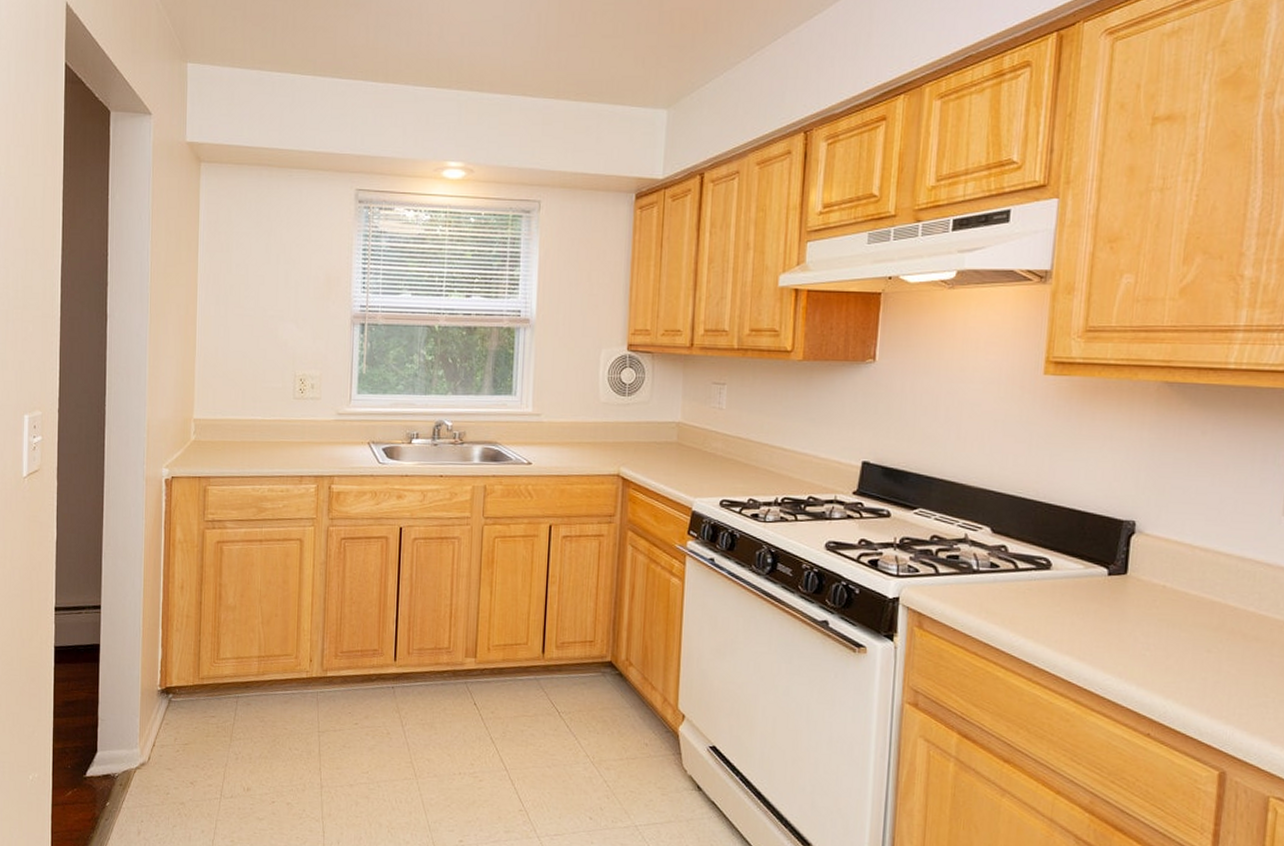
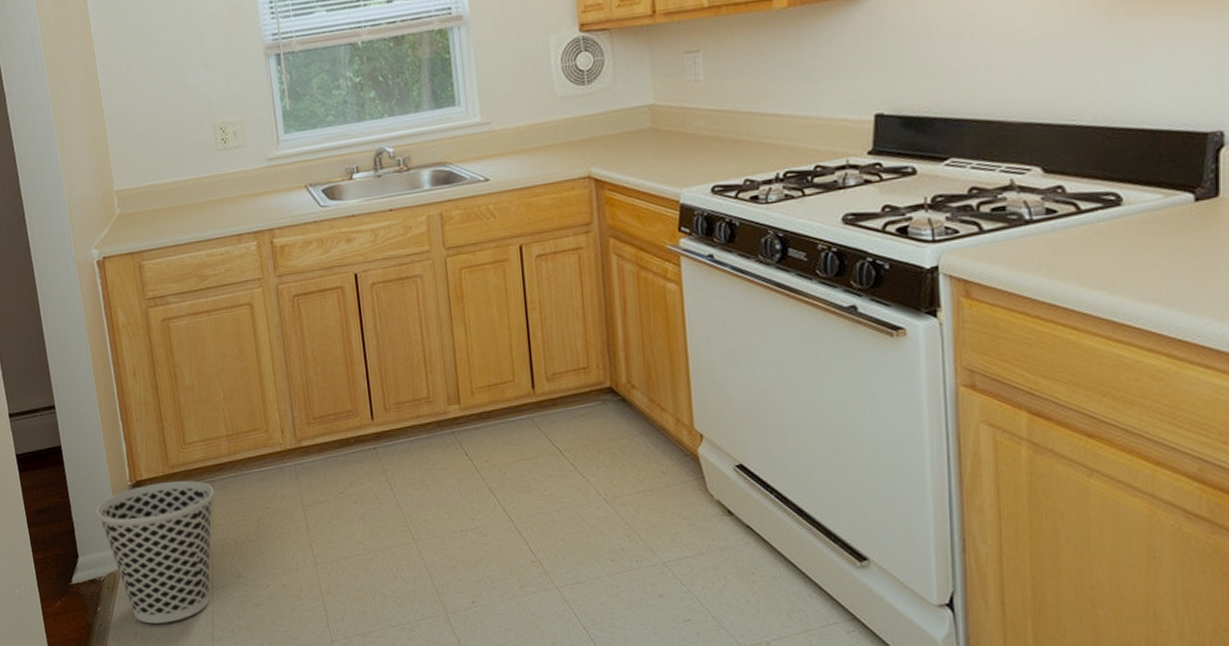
wastebasket: none [121,691,239,826] -> present [95,480,215,624]

